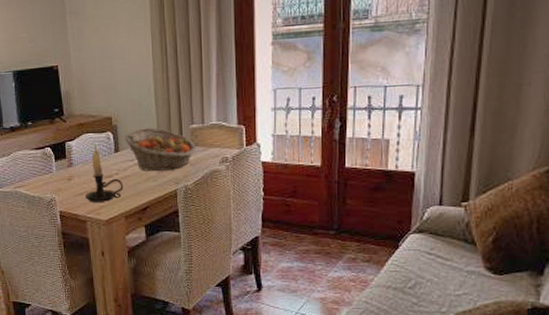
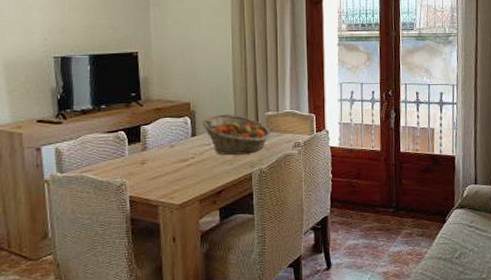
candle holder: present [84,143,124,202] -> none [158,127,199,186]

